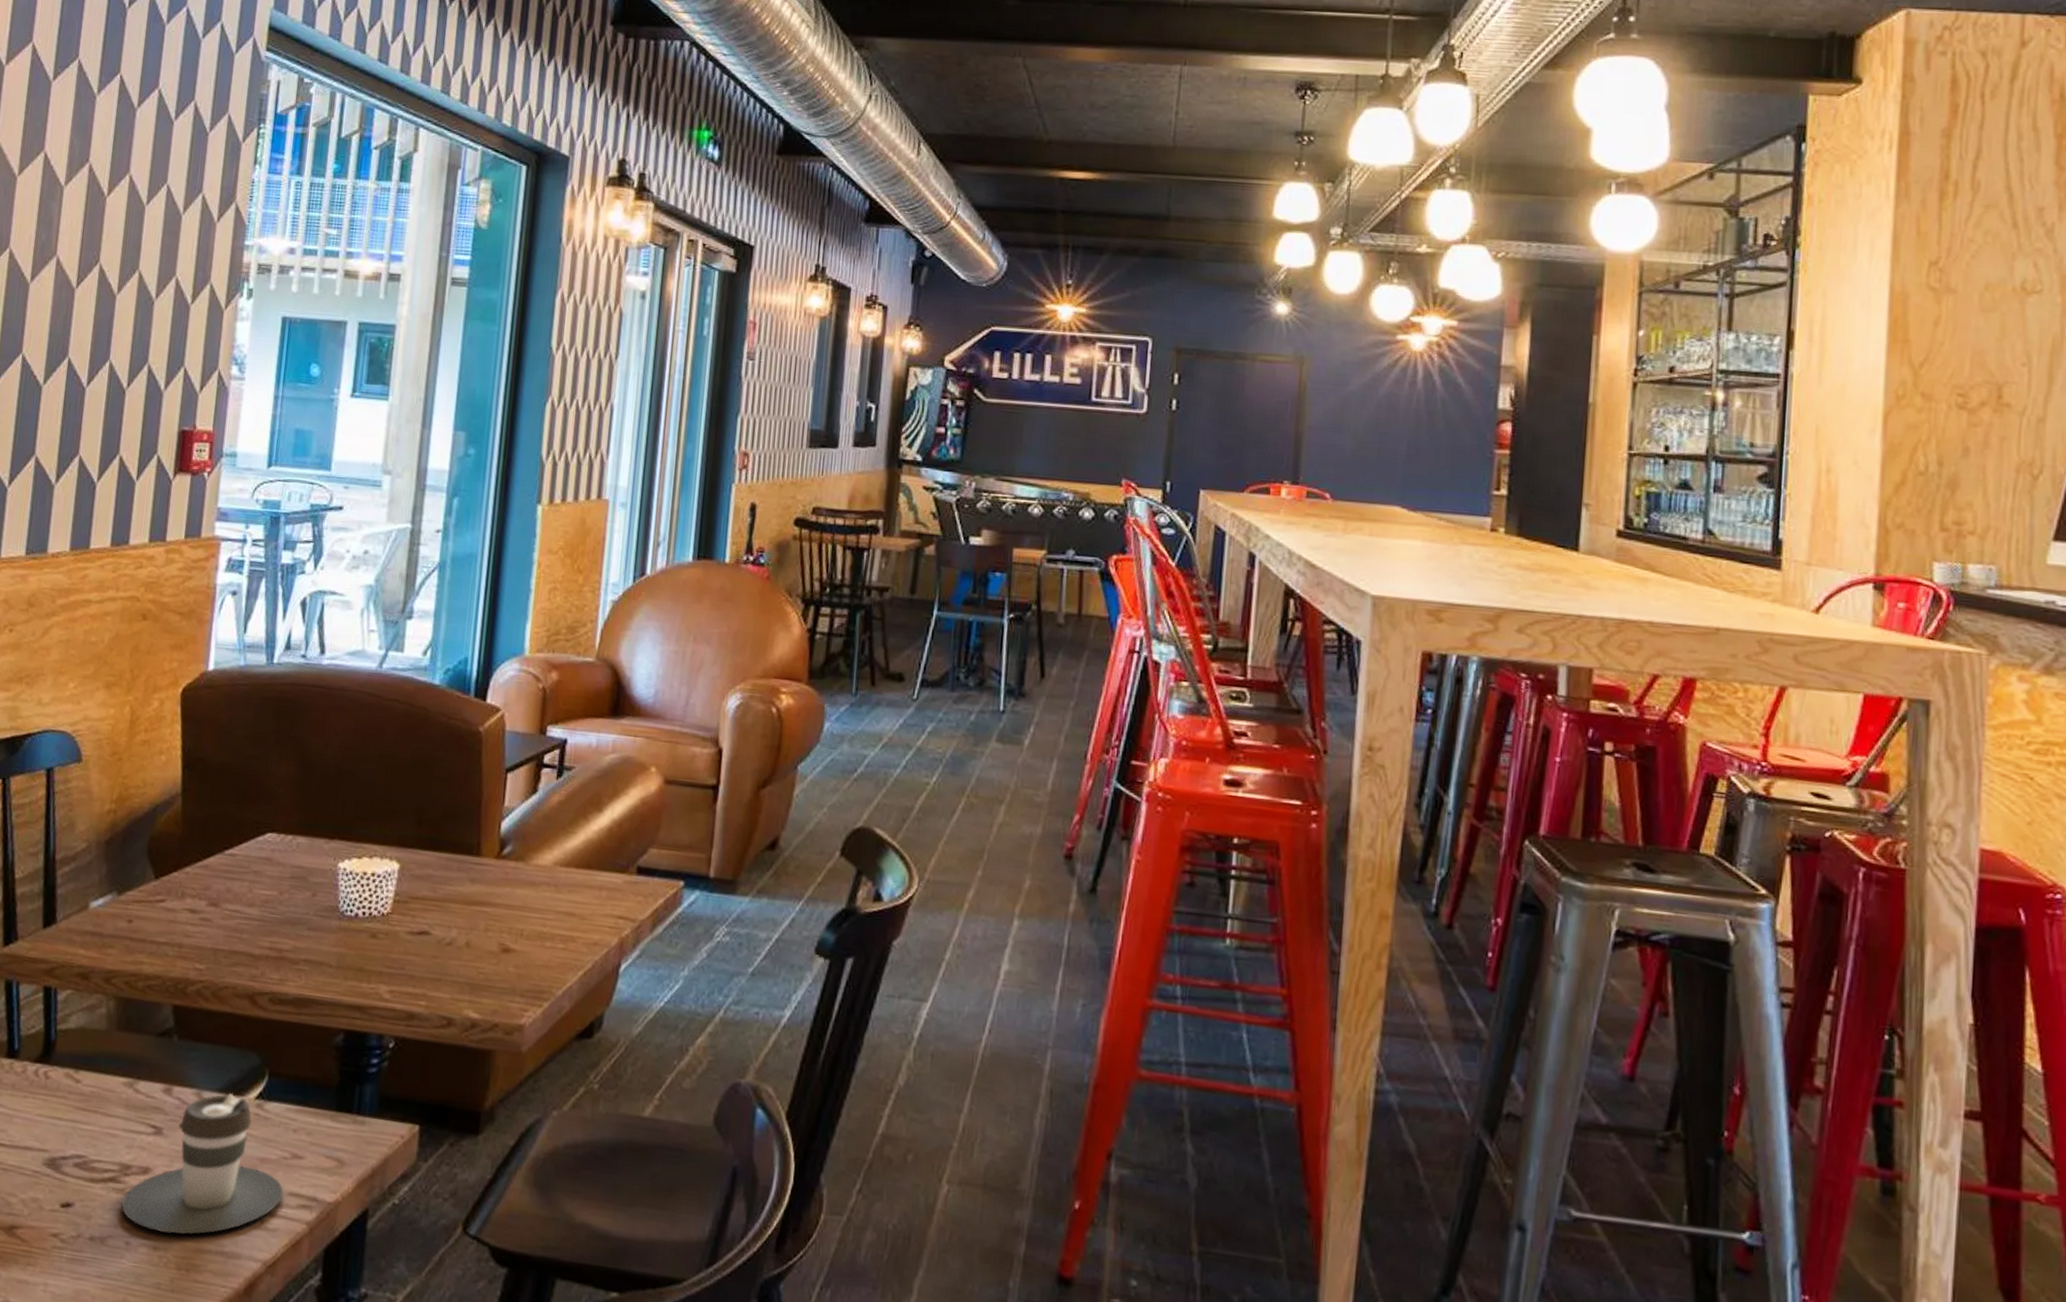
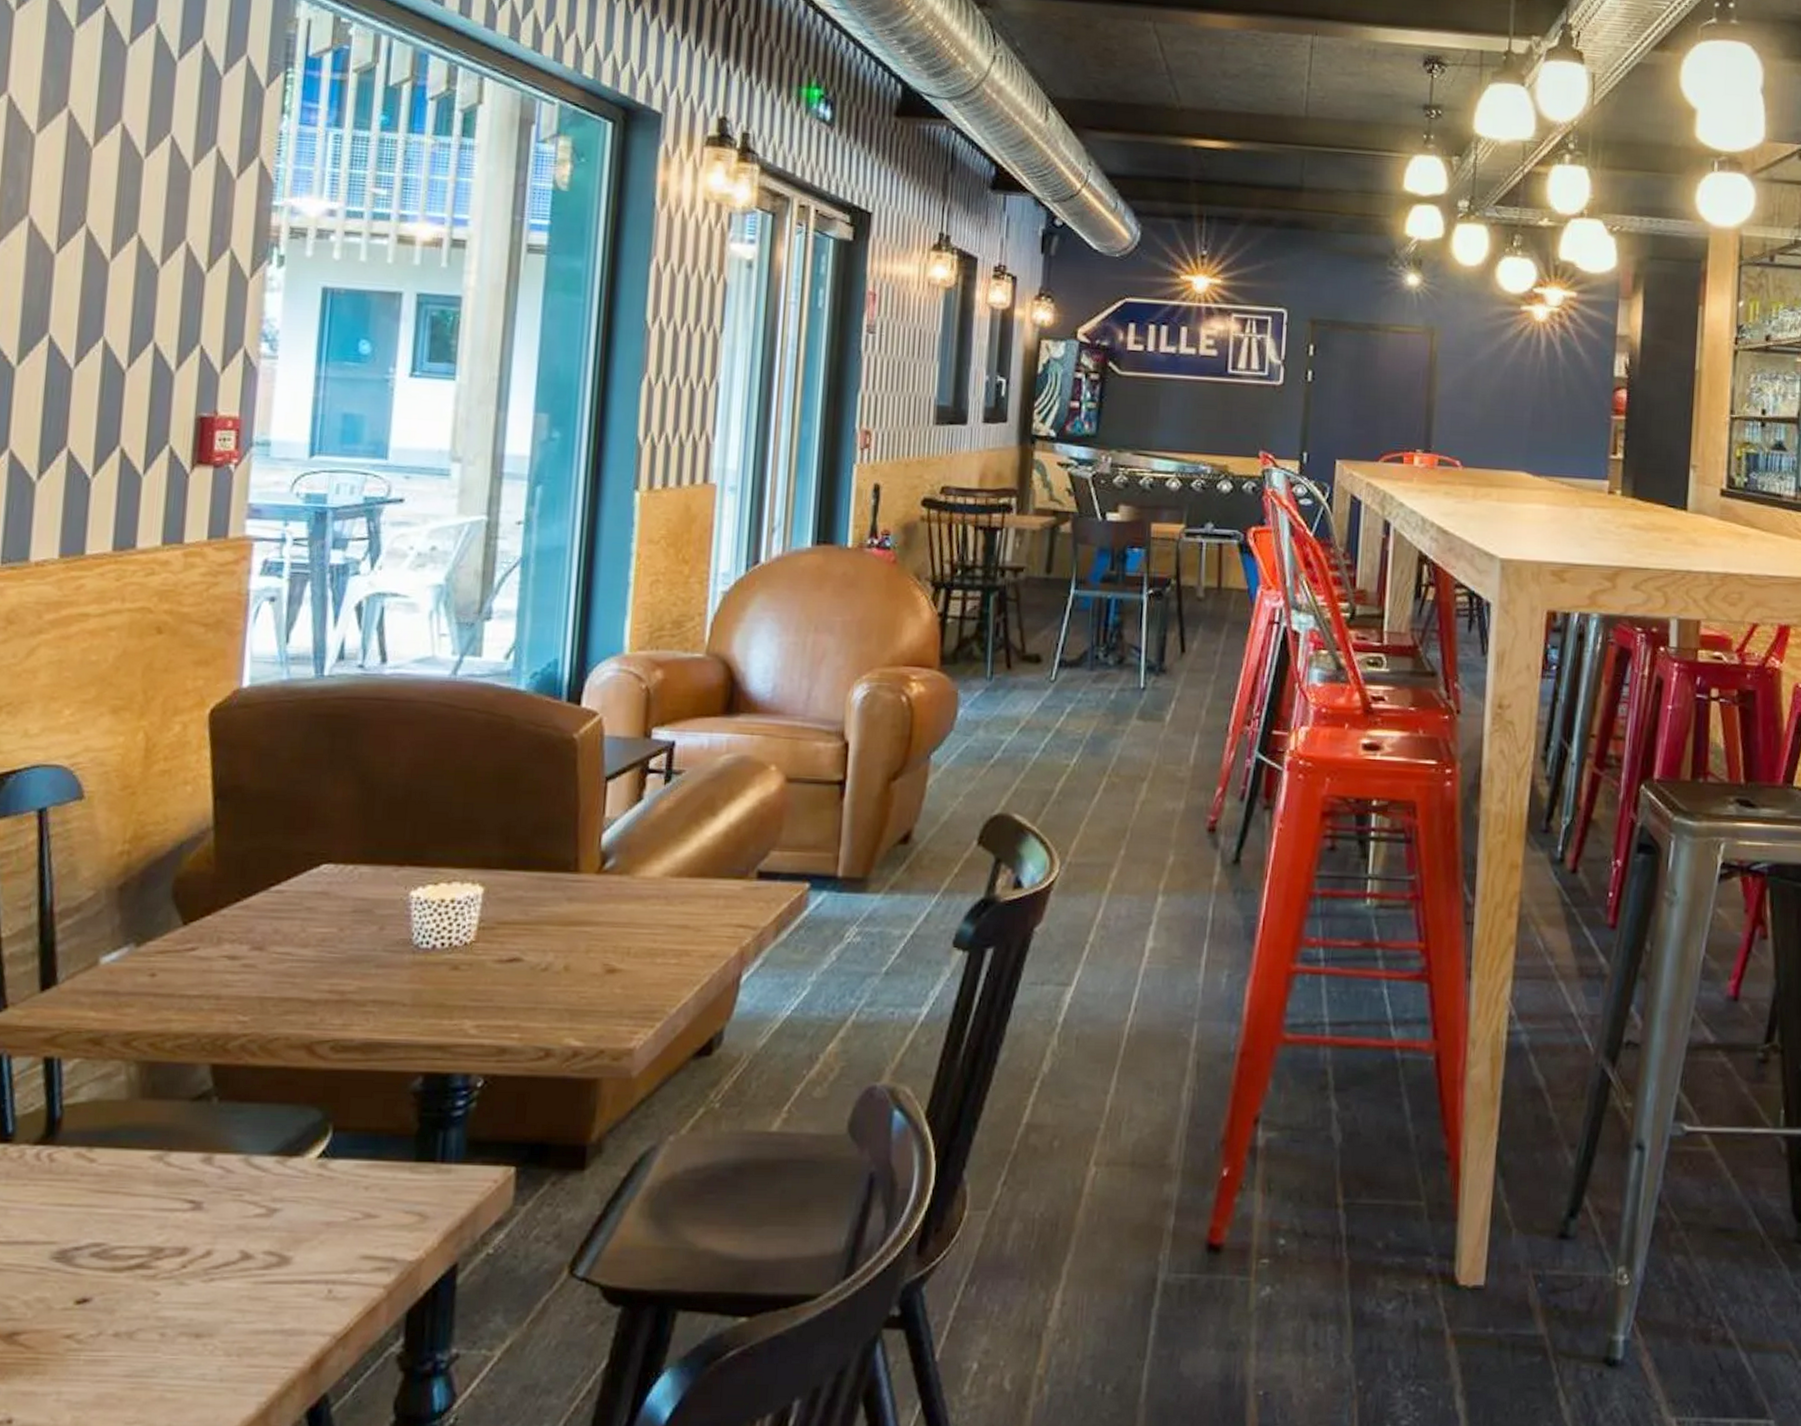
coffee cup: present [121,1093,283,1235] -> none [153,1155,355,1319]

